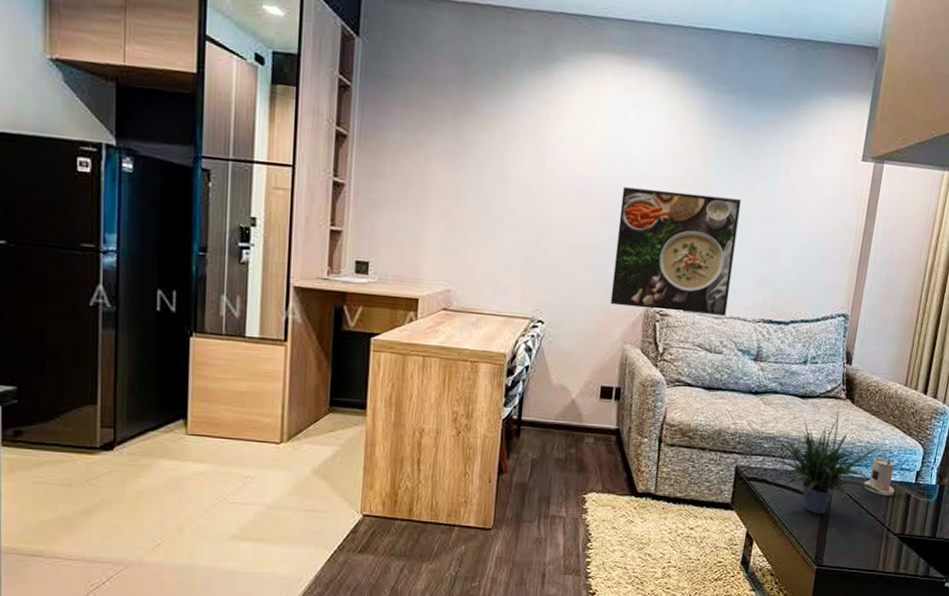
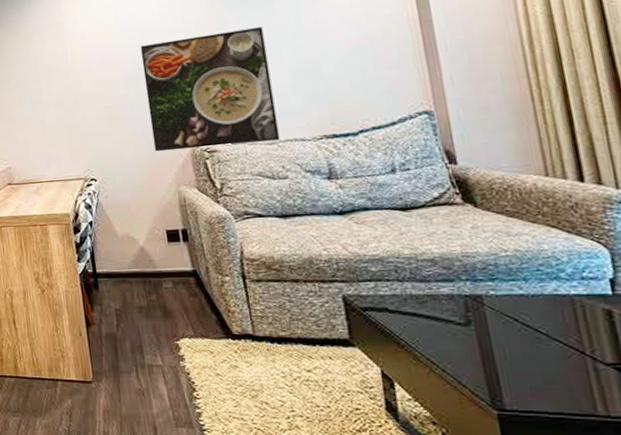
potted plant: present [772,408,881,514] -> none [387,215,561,345]
candle: present [864,458,895,497] -> none [529,267,585,315]

